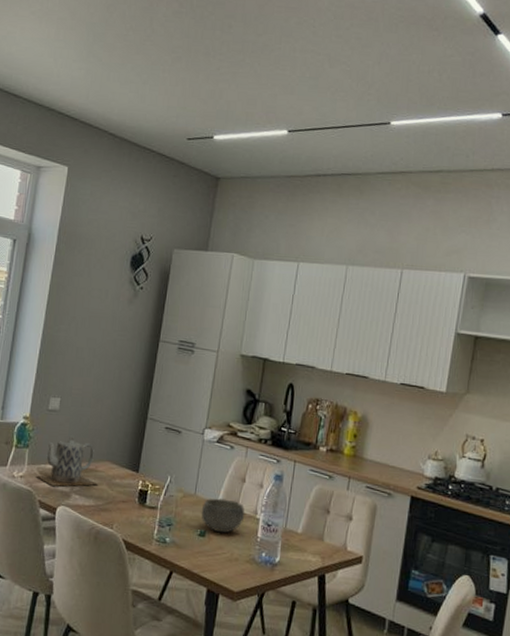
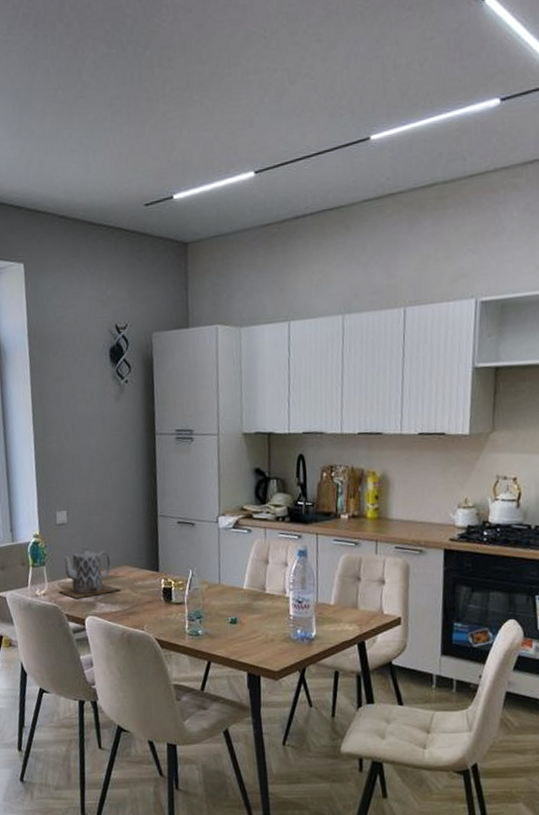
bowl: present [201,498,245,533] -> none [228,583,274,617]

